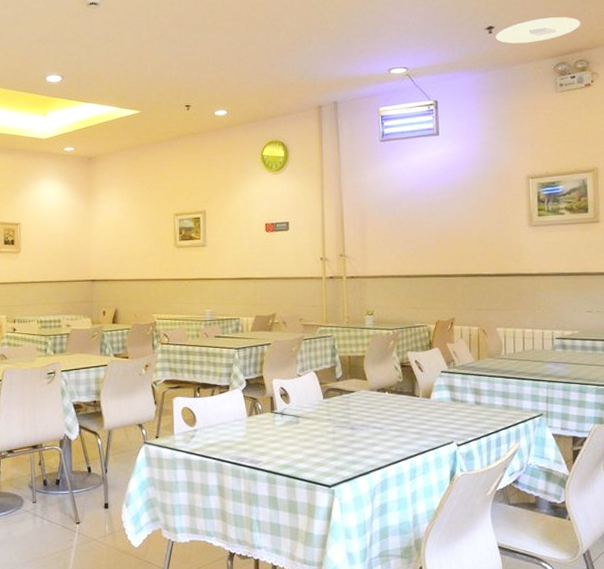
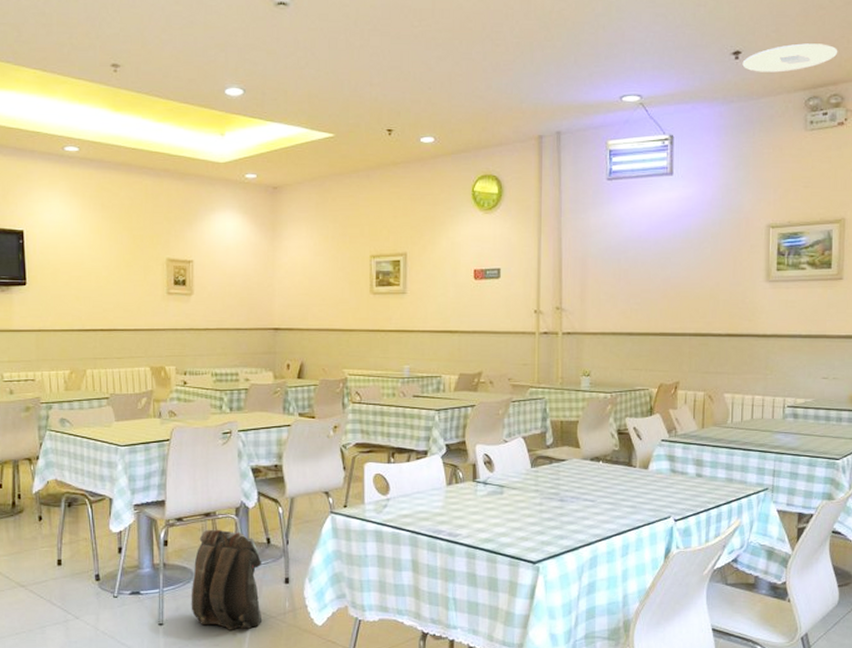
backpack: none [21,460,85,552] -> present [191,529,263,630]

